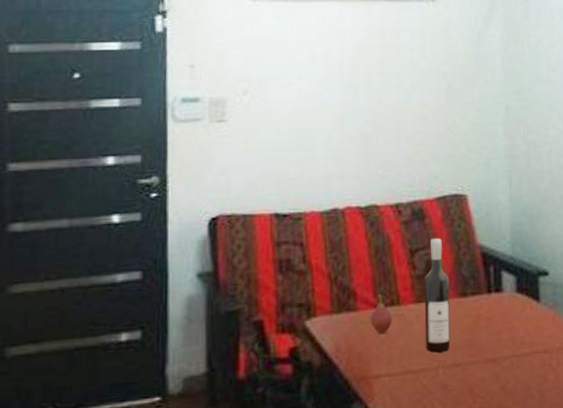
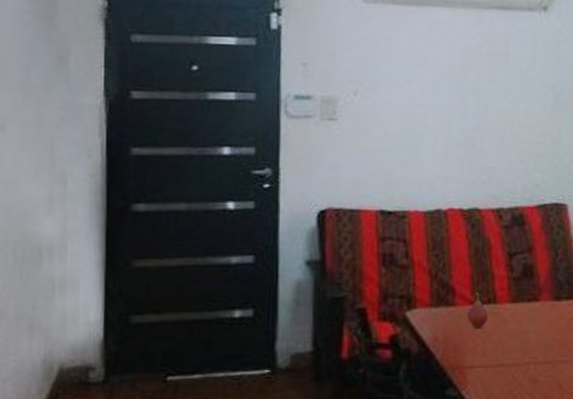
bottle: present [424,238,451,353] -> none [518,243,545,350]

